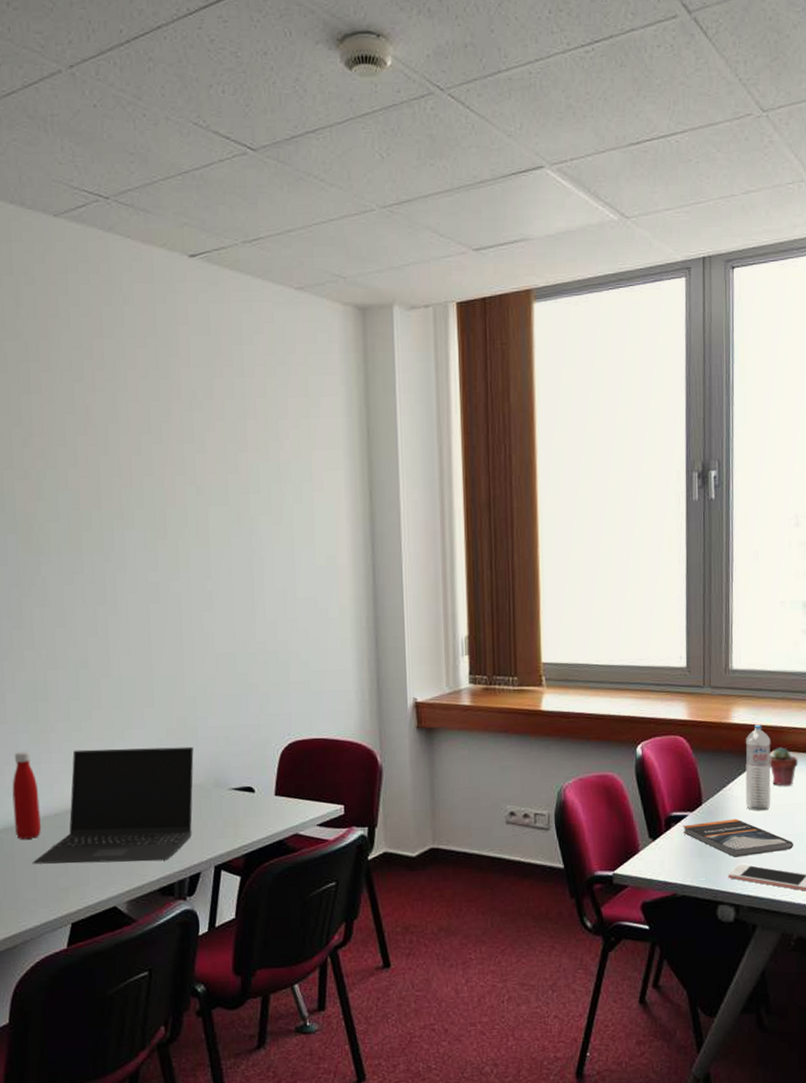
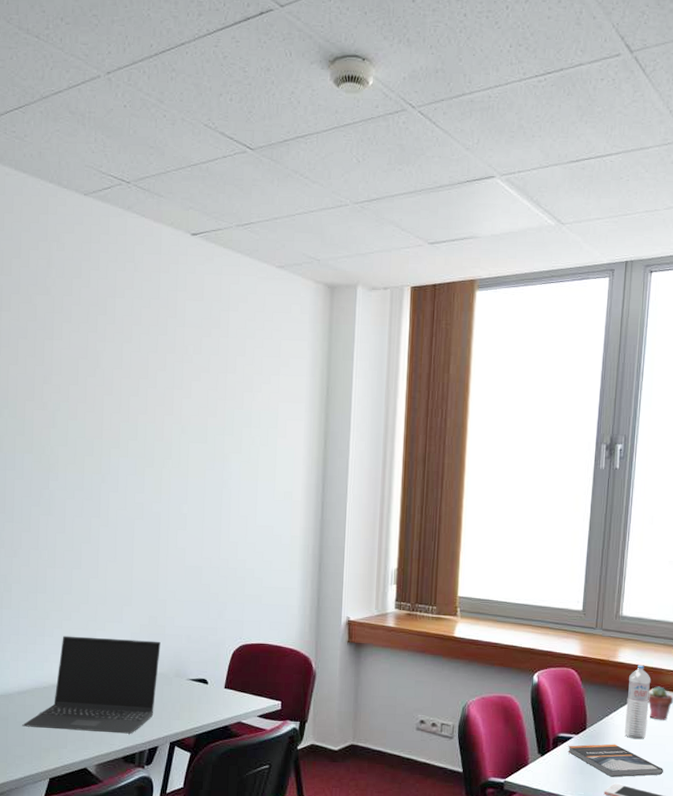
bottle: present [12,751,41,840] -> none [10,632,32,706]

